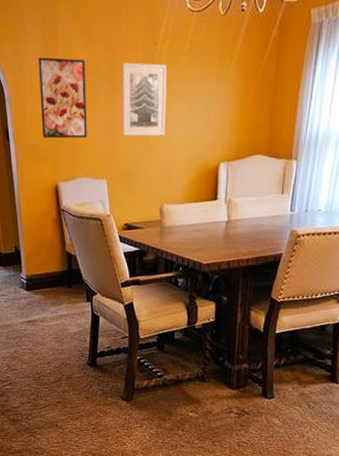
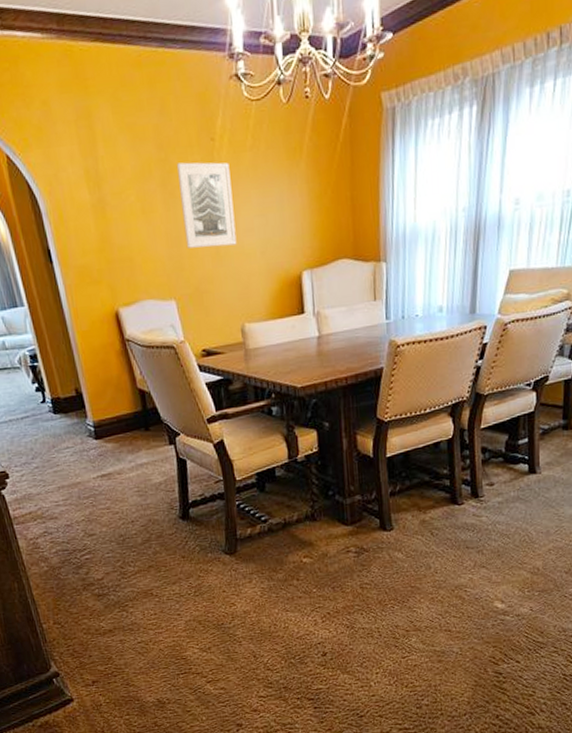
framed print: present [38,57,87,139] -> none [76,161,146,257]

